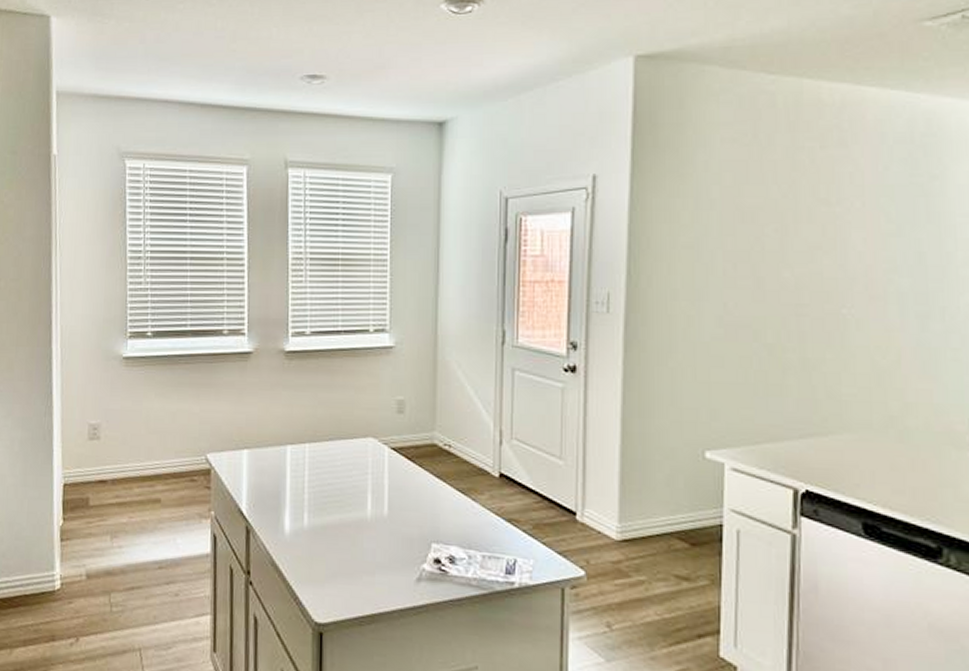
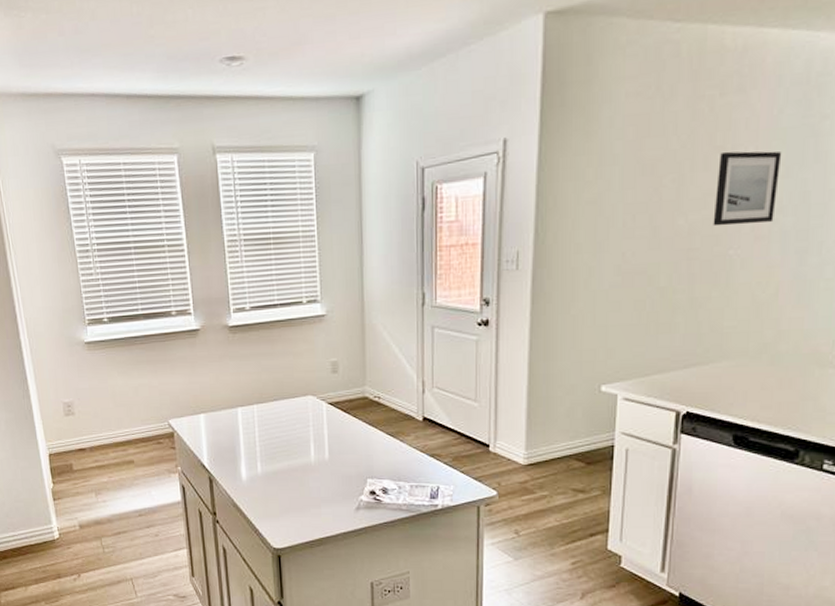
wall art: none [821,204,892,283] -> present [713,151,782,227]

